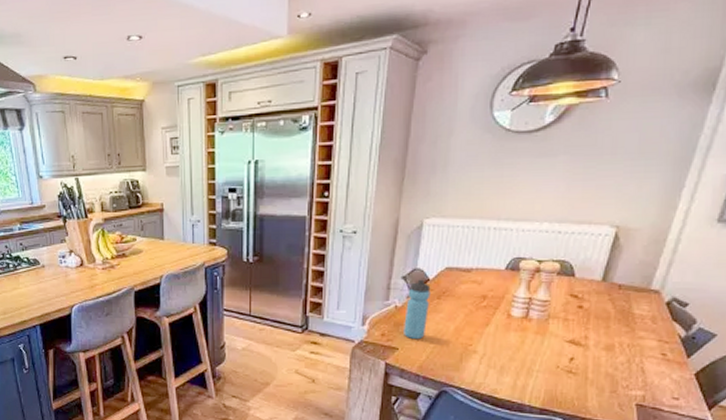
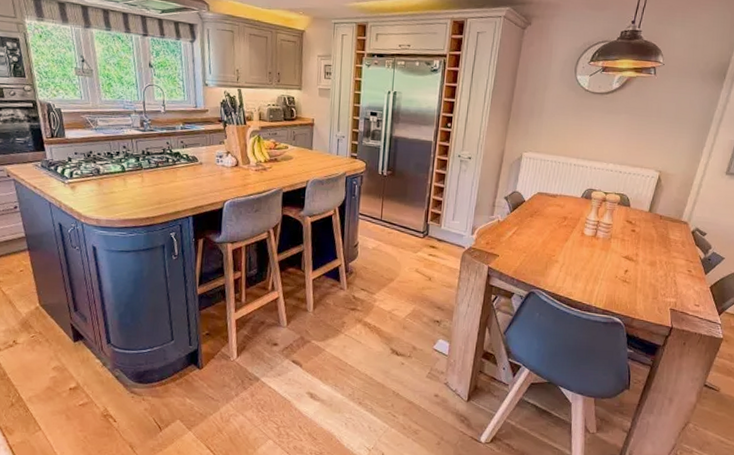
water bottle: present [404,279,431,340] -> none [503,200,526,249]

